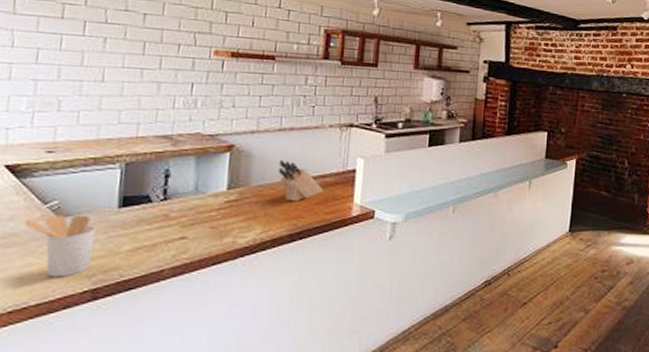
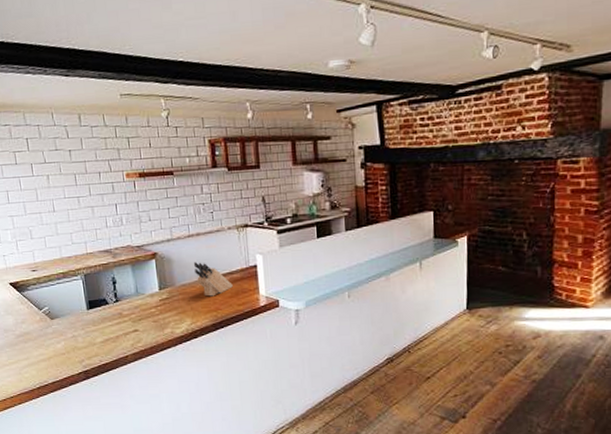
utensil holder: present [24,215,97,278] -> none [31,316,79,363]

